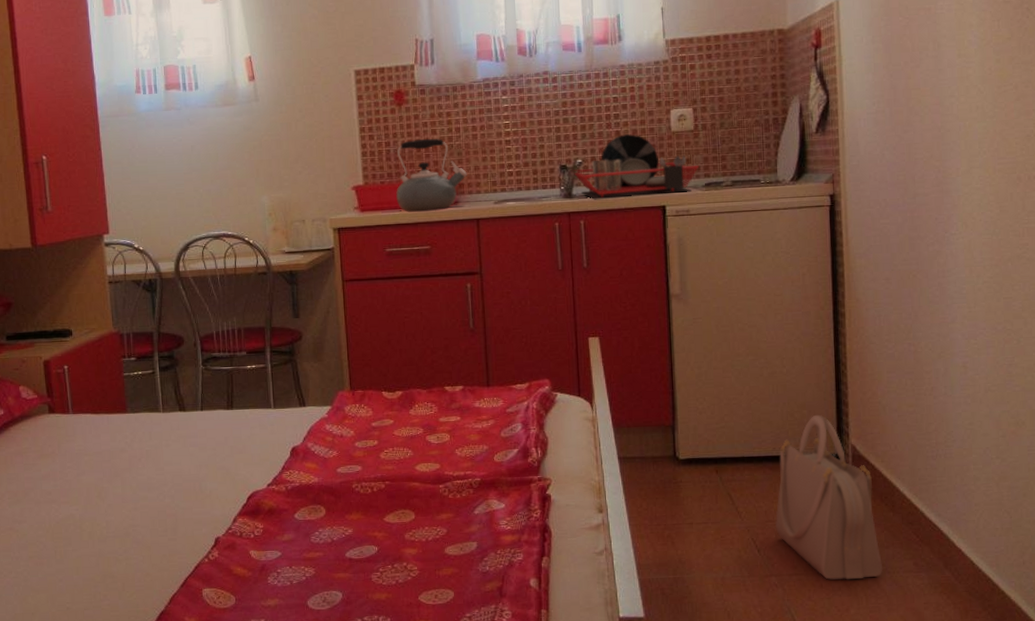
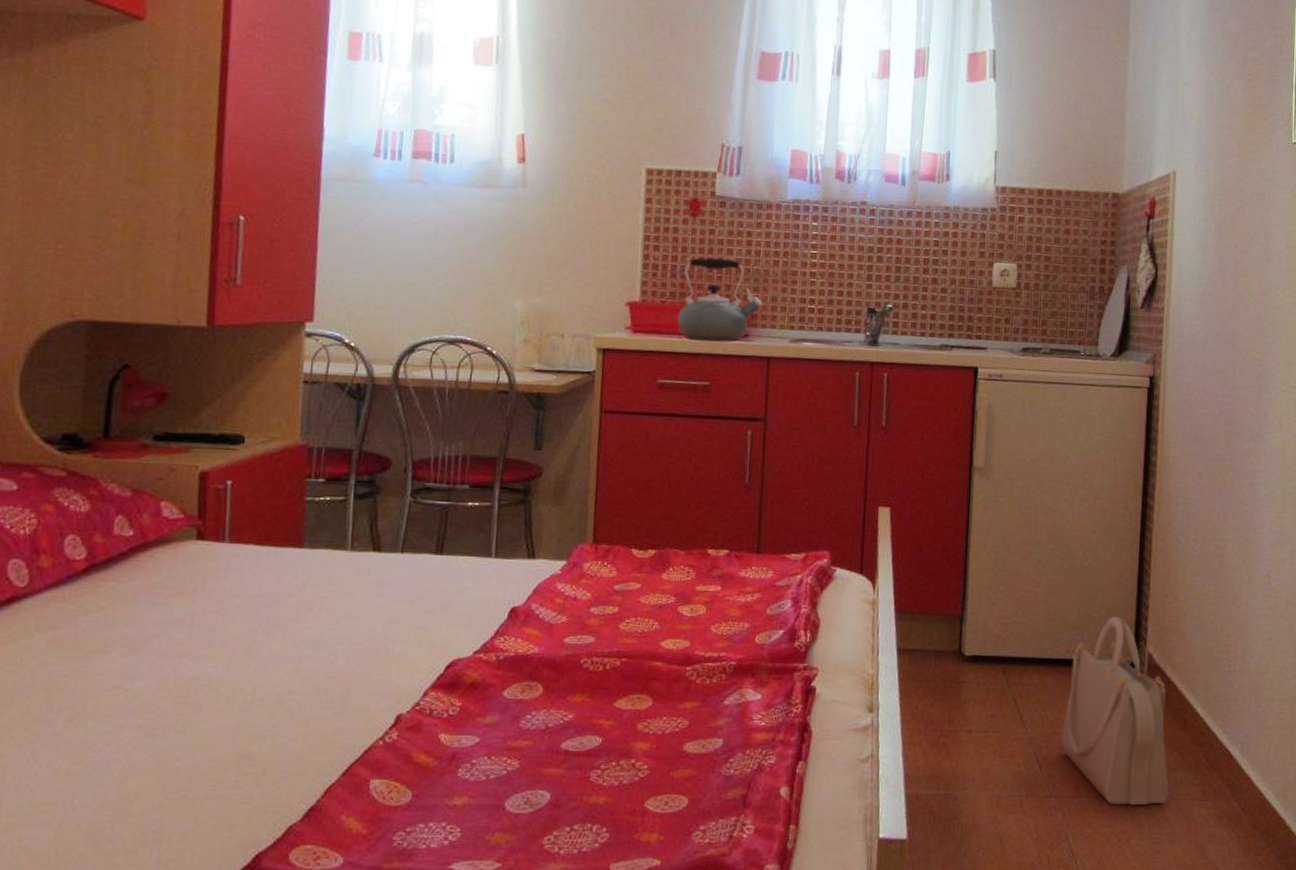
dish rack: present [574,134,700,200] -> none [882,283,1018,356]

